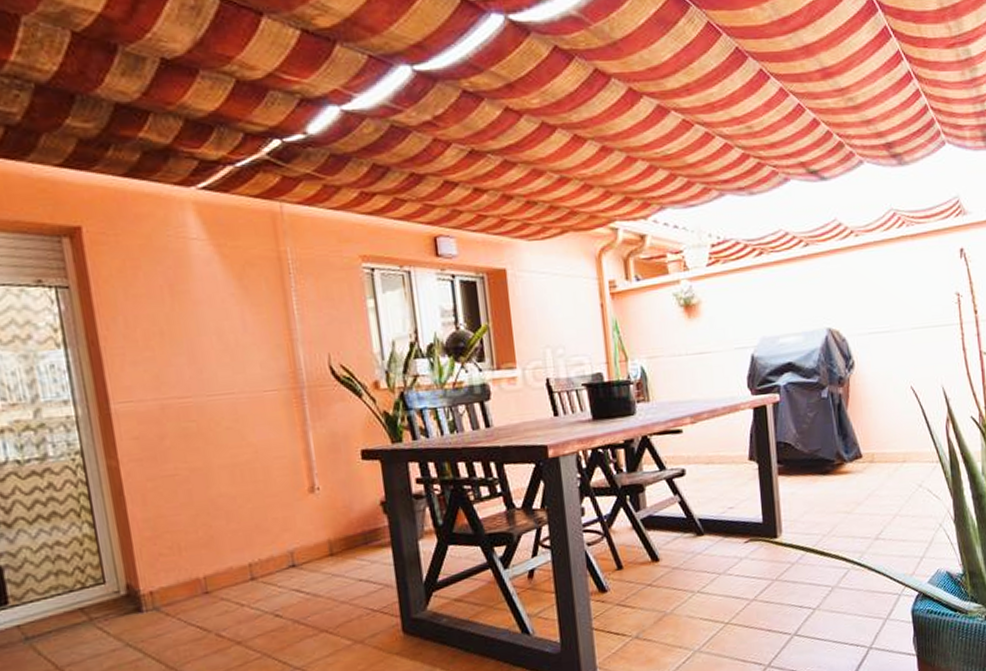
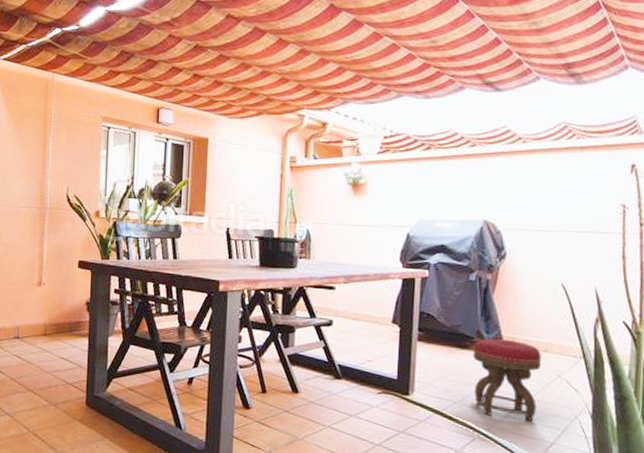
stool: none [835,456,903,542] -> present [473,338,542,421]

